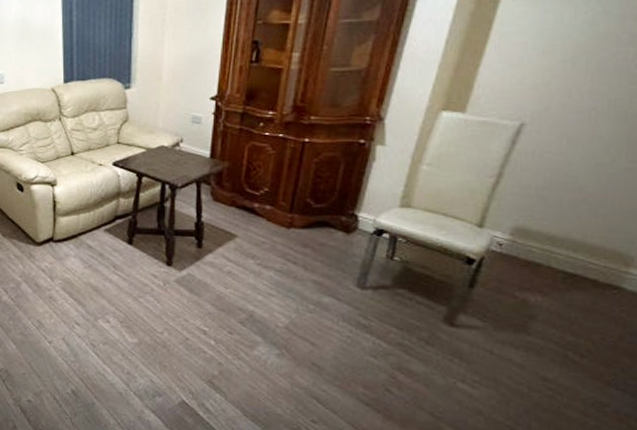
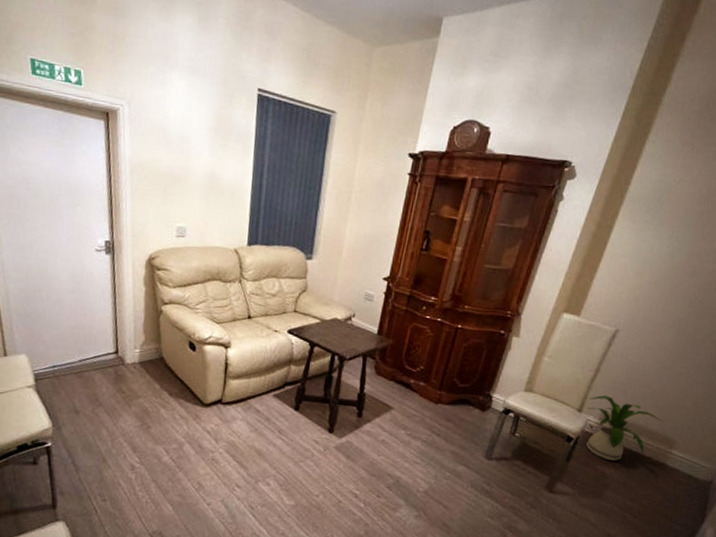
house plant: none [492,204,609,285] -> present [586,395,663,461]

